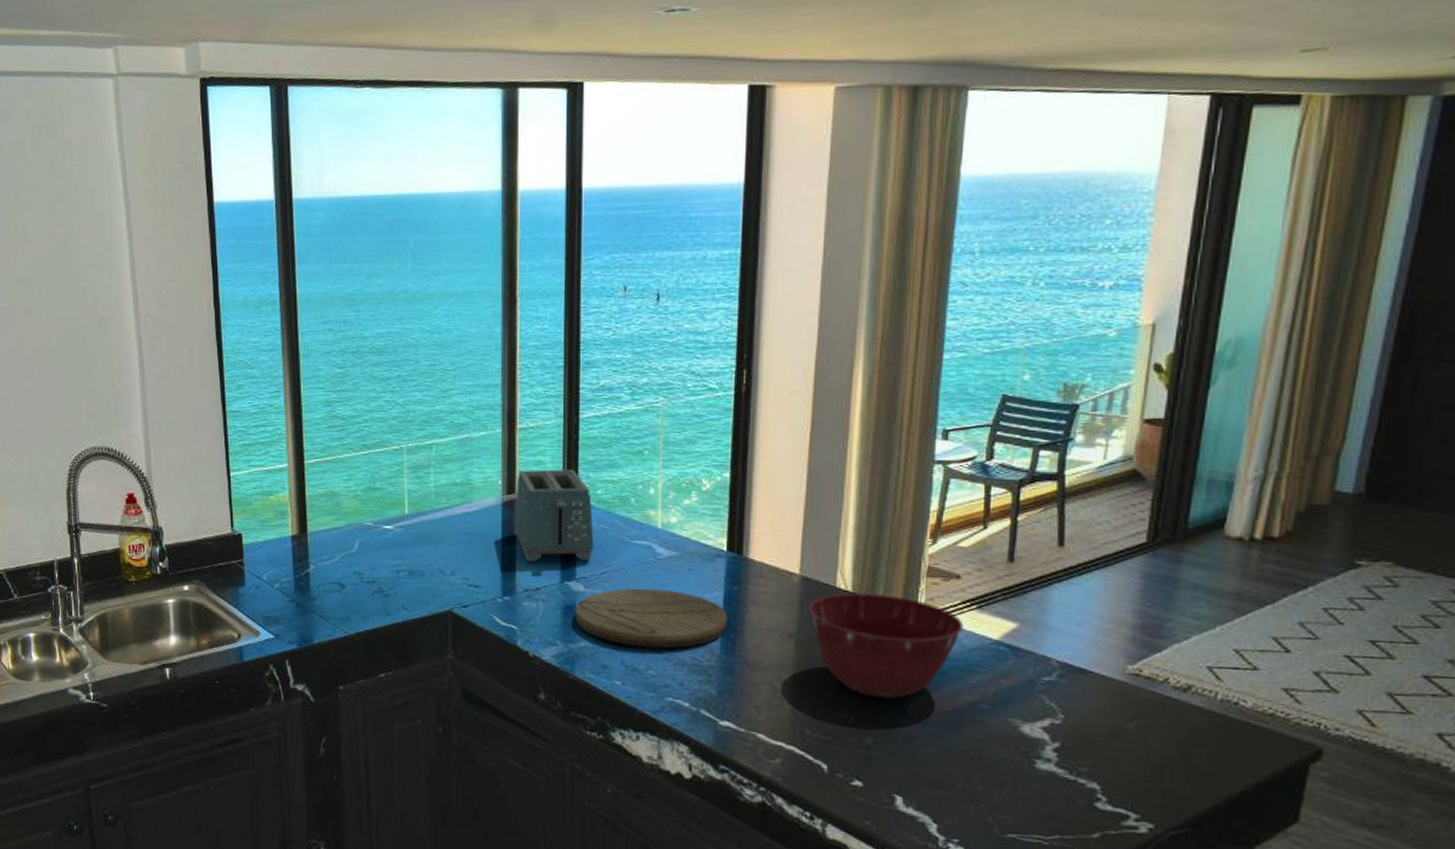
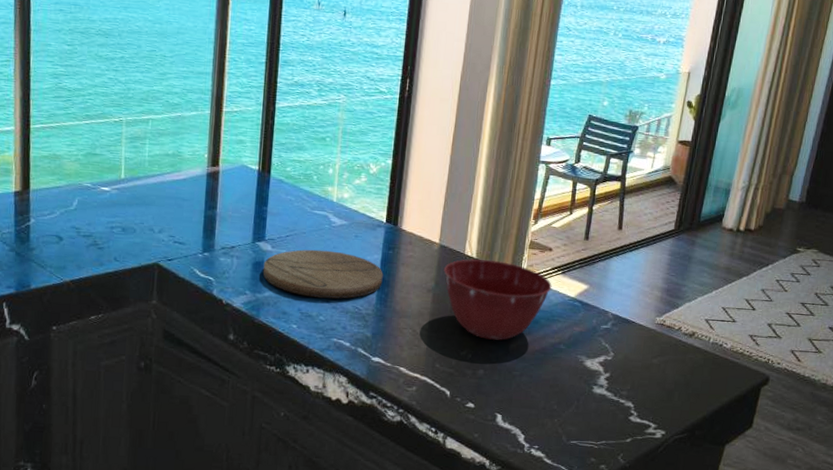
toaster: present [514,469,594,562] -> none [216,146,282,225]

